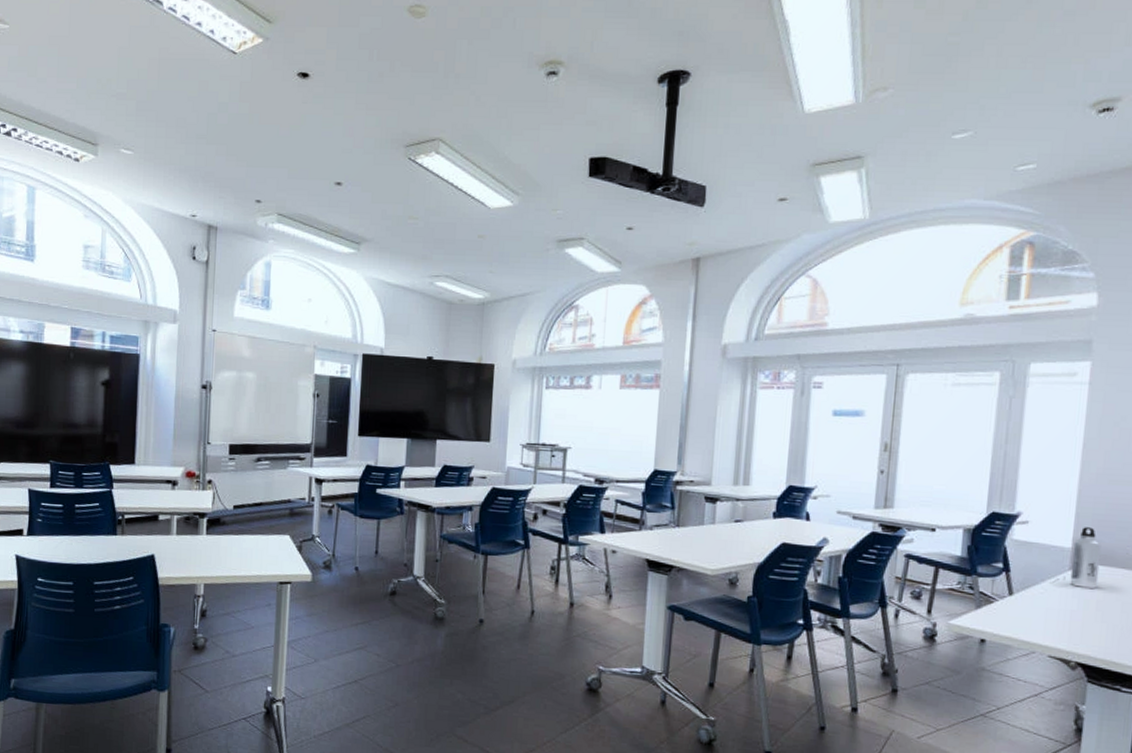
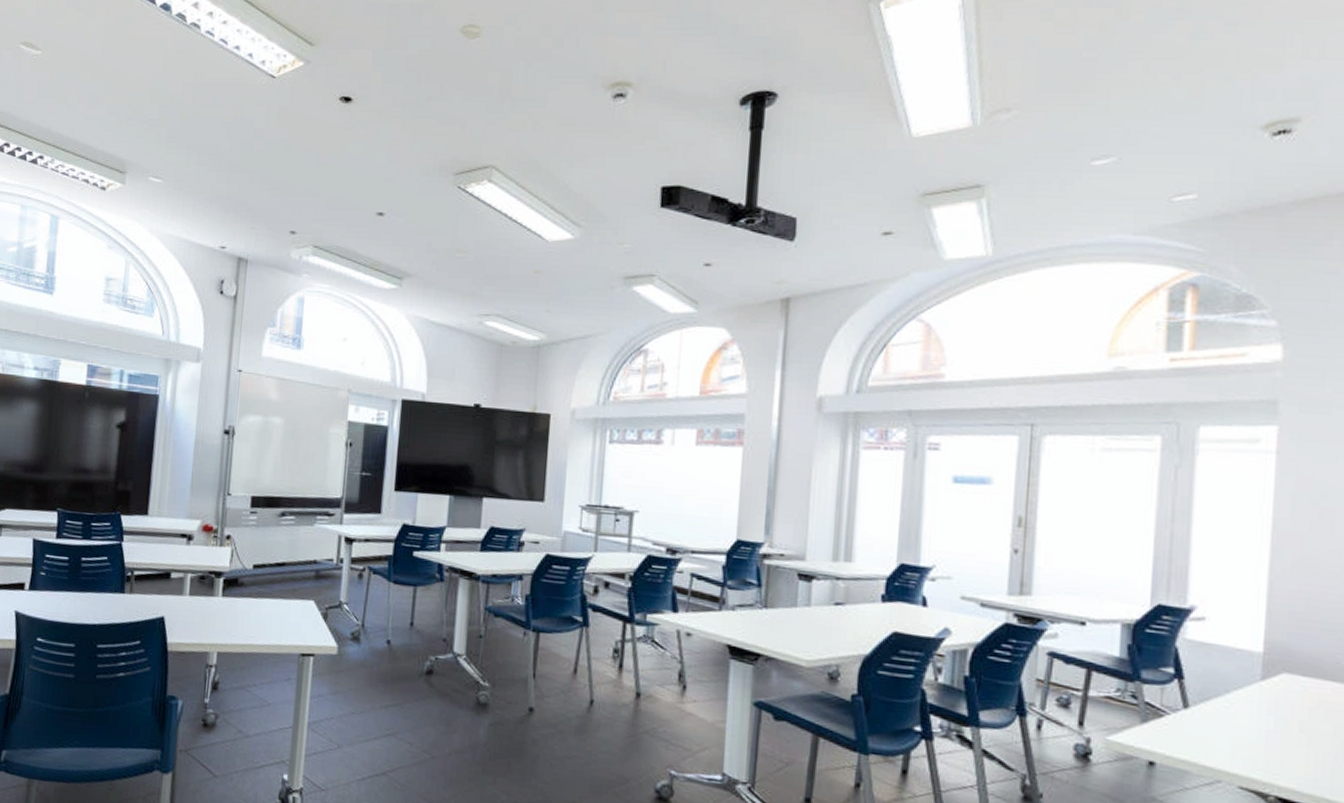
water bottle: present [1070,527,1102,590] -> none [1263,627,1303,706]

